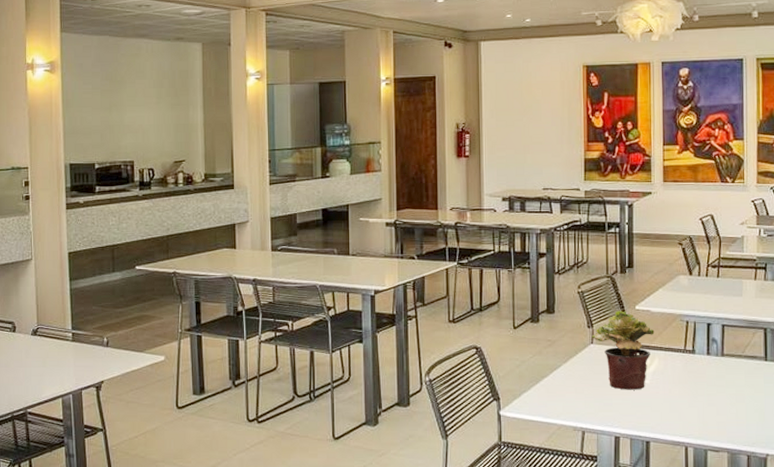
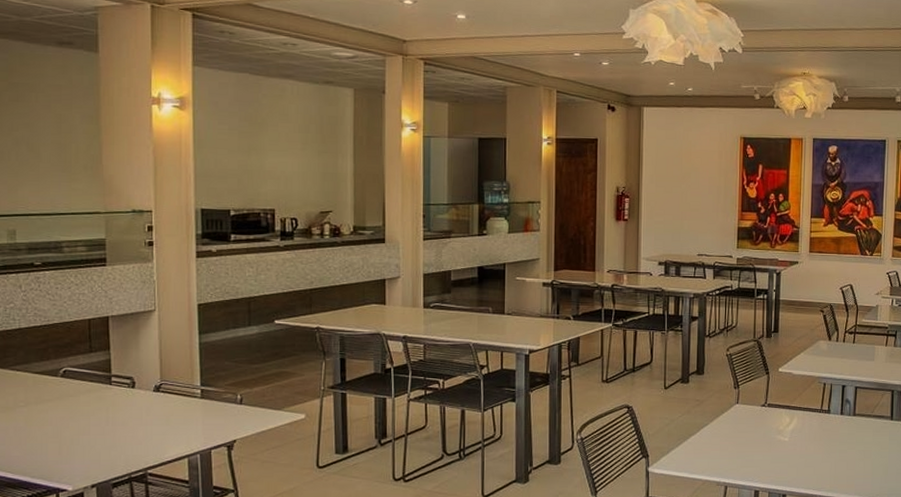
potted plant: present [591,311,655,390] -> none [737,373,795,447]

